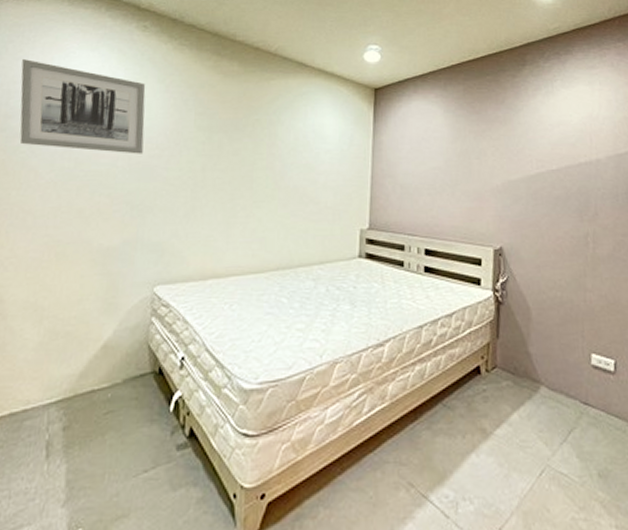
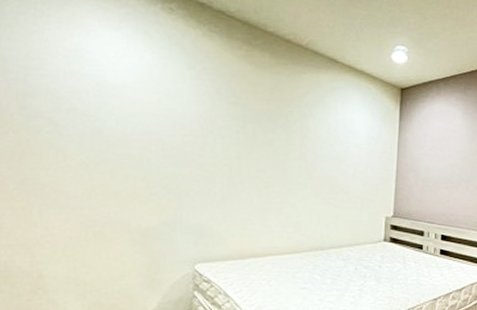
wall art: present [19,59,146,154] -> none [37,34,177,140]

